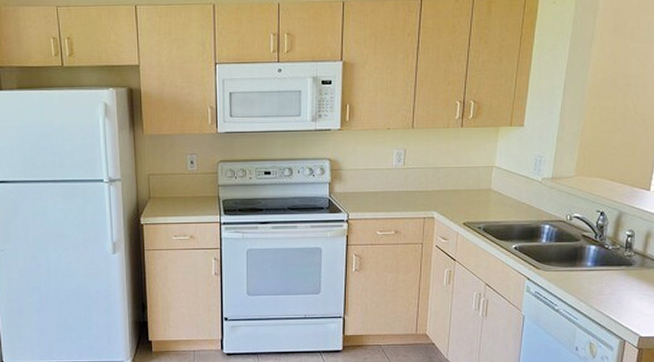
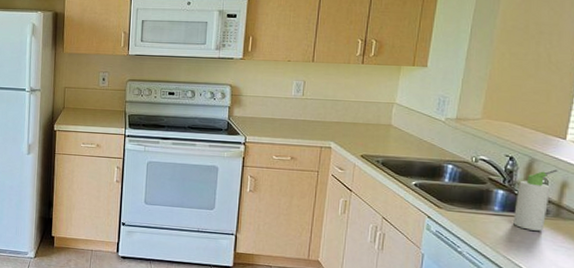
bottle: none [604,221,643,282] -> present [513,169,558,231]

